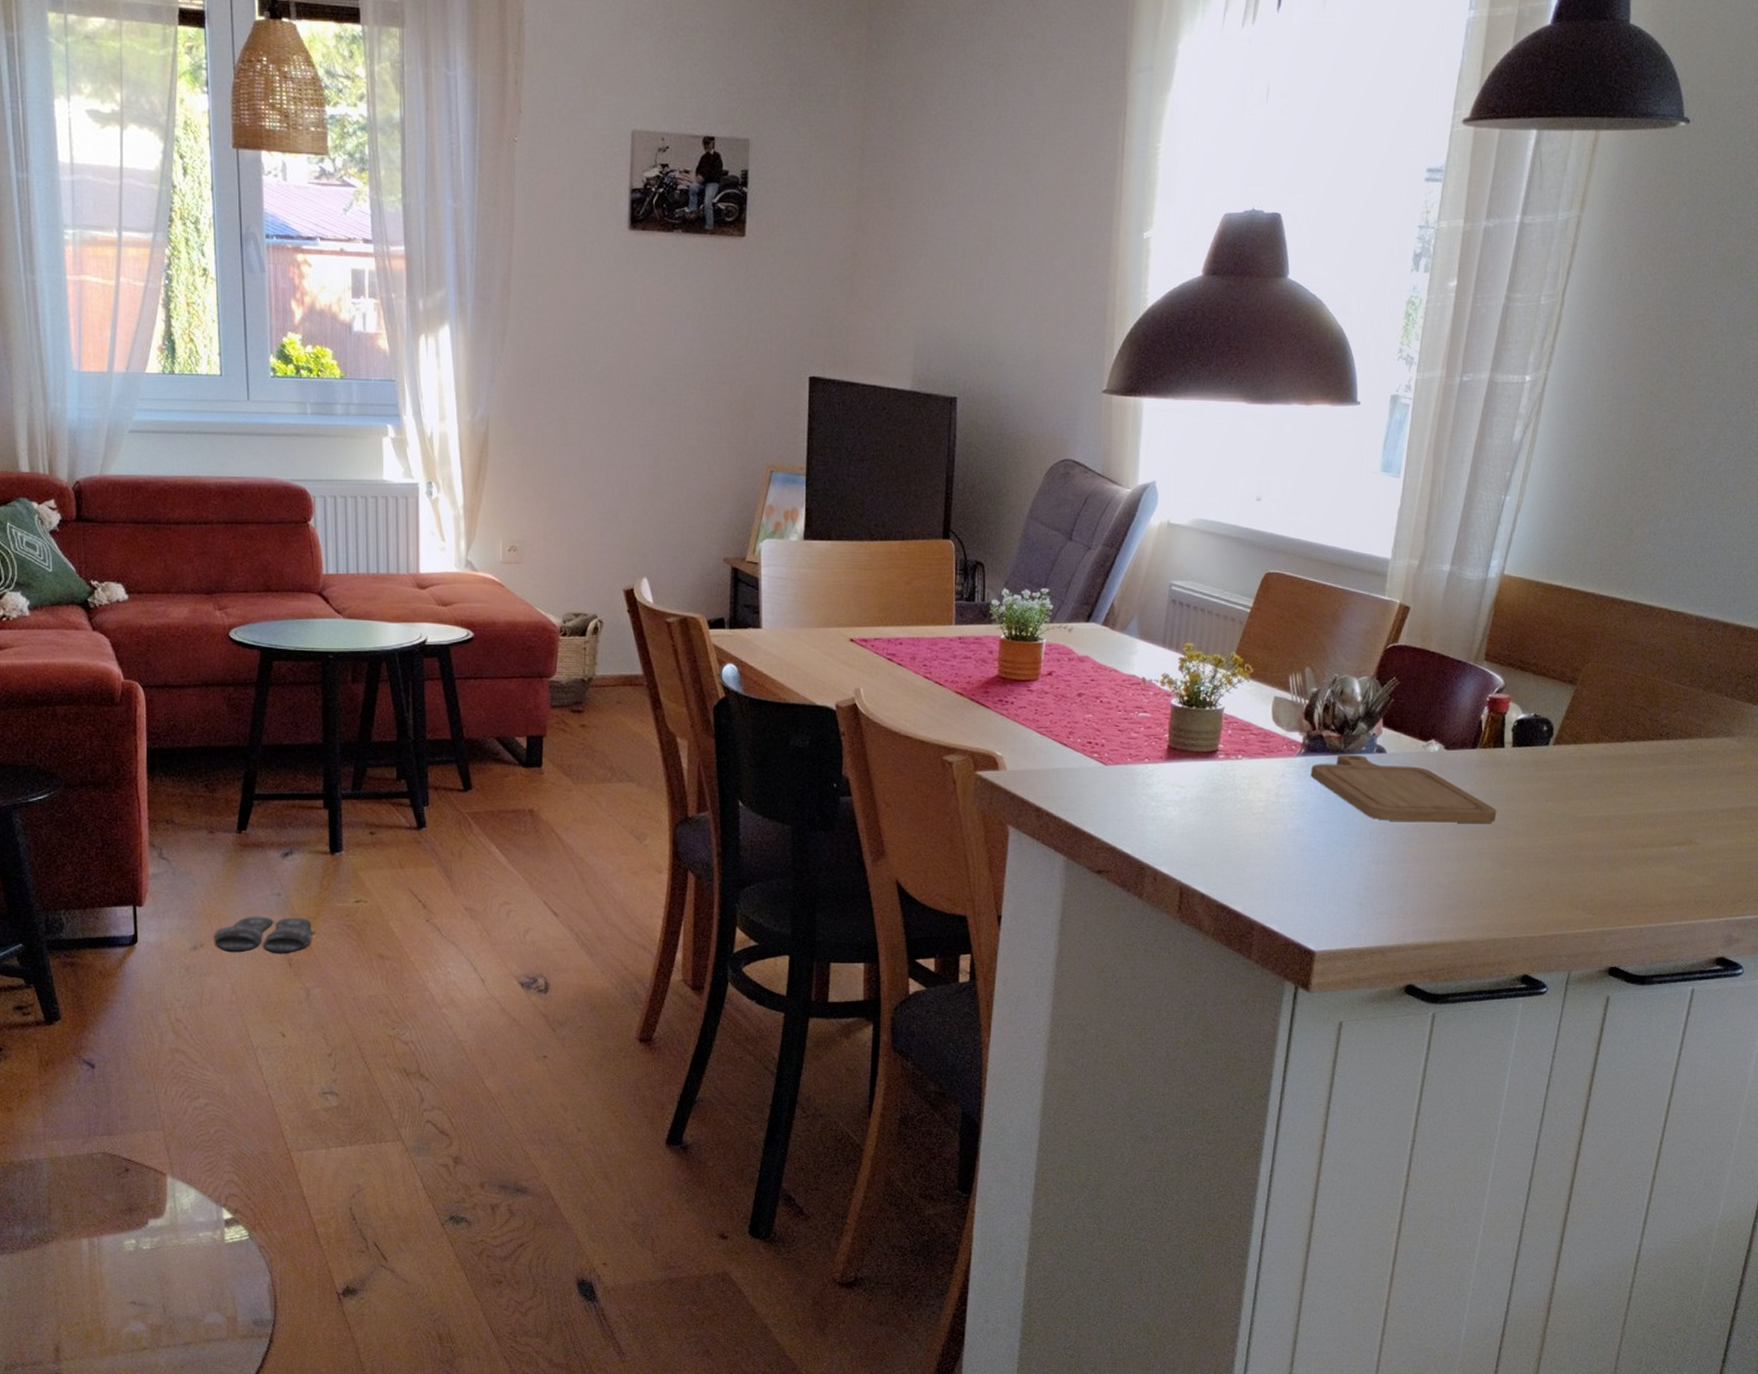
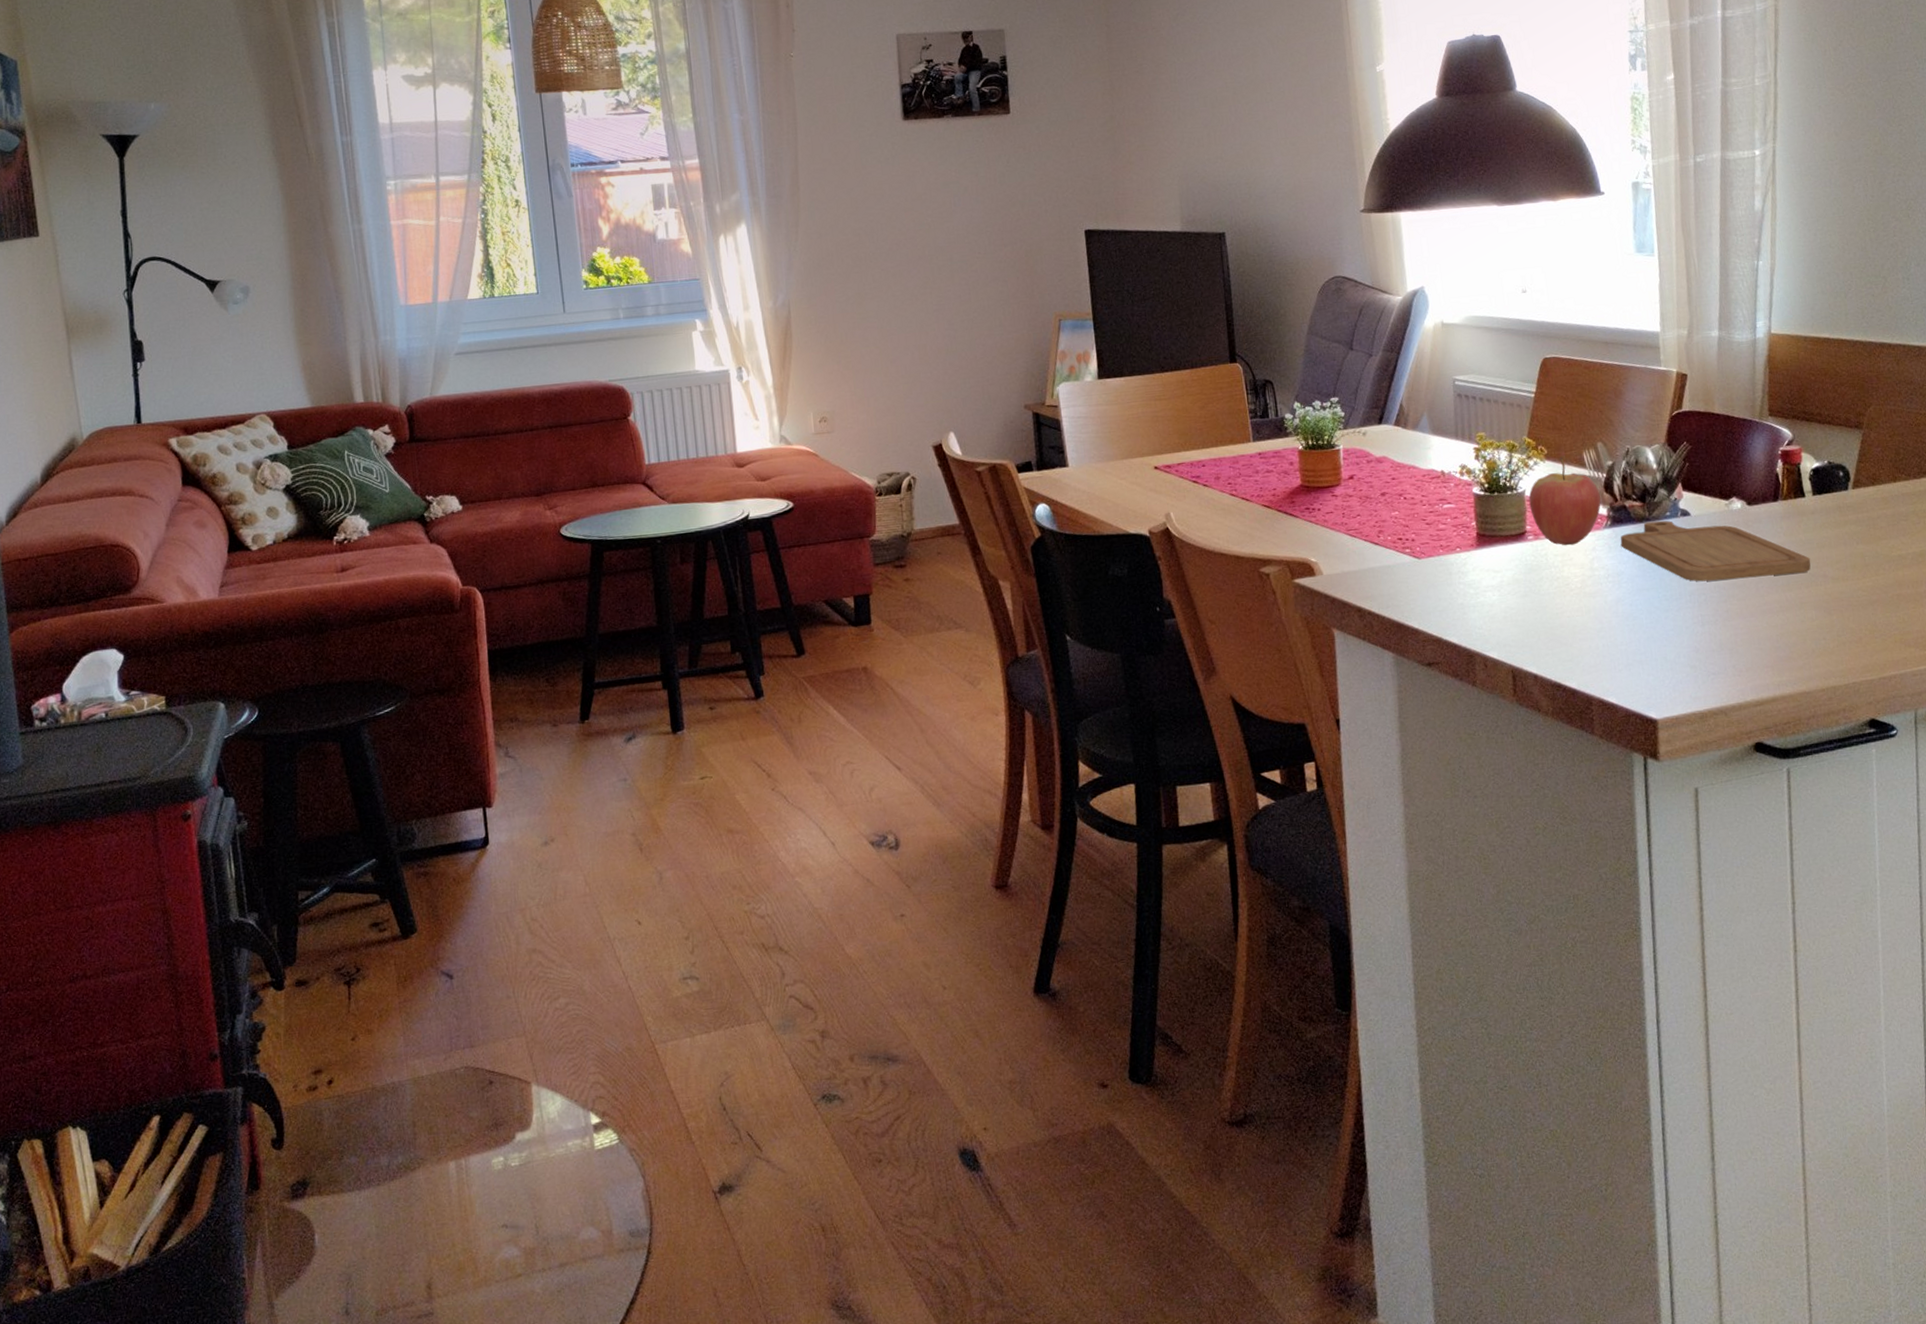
slippers: present [214,916,317,954] -> none [564,800,665,843]
fruit: none [1226,678,1299,769] -> present [1528,457,1601,546]

